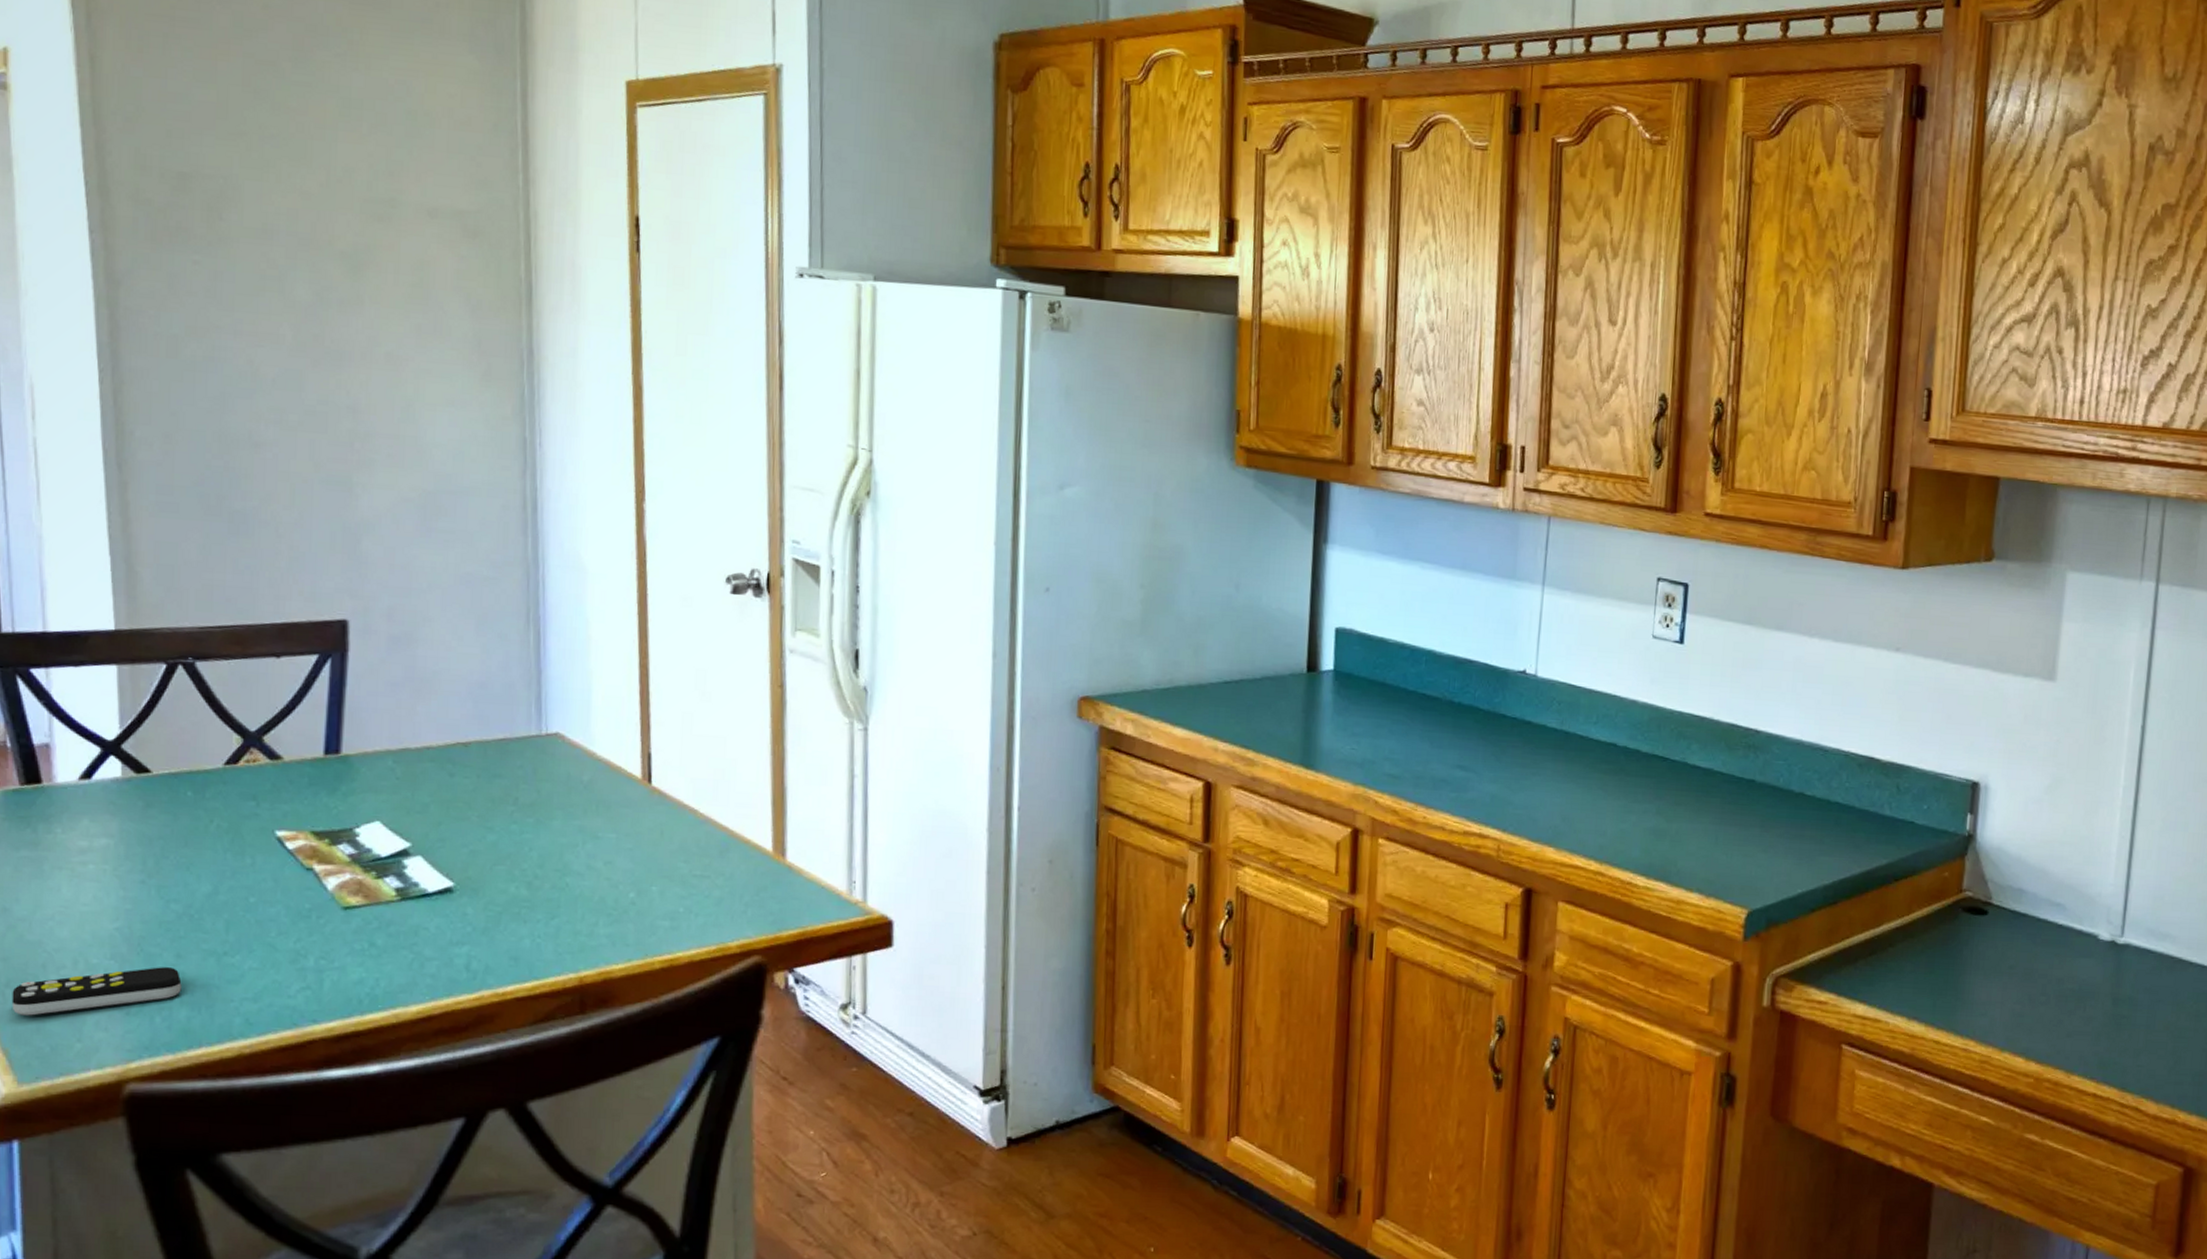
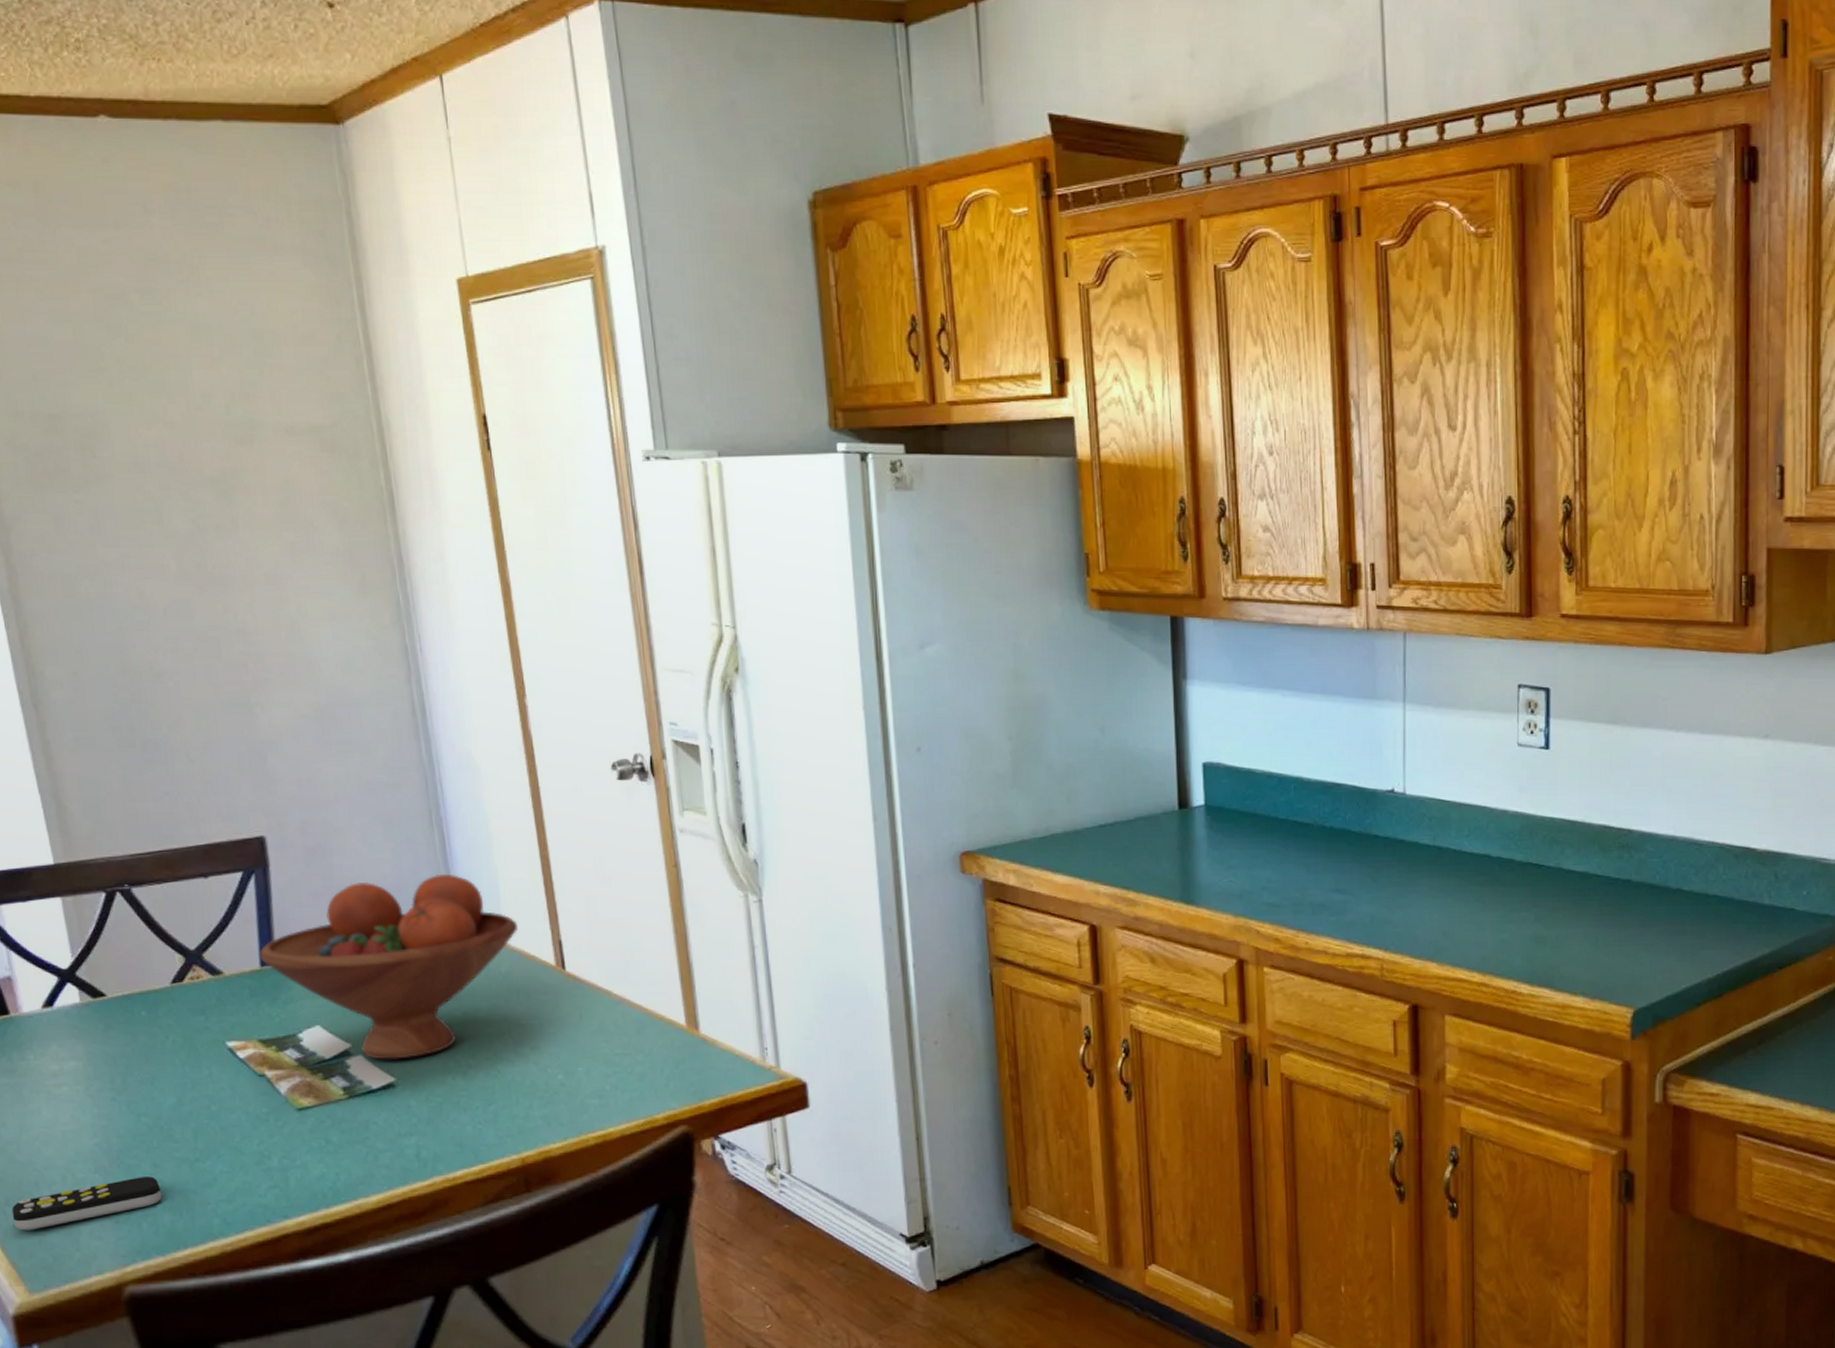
fruit bowl: none [324,675,607,864] -> present [259,875,519,1060]

